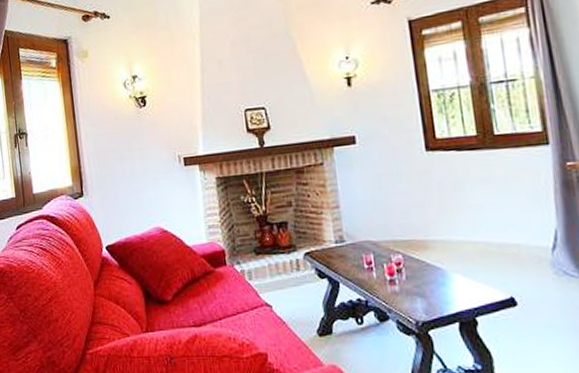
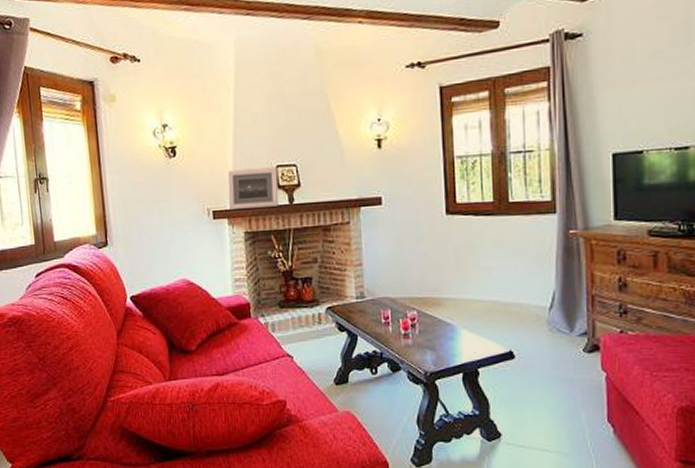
picture frame: none [197,110,249,156] -> present [227,167,279,210]

